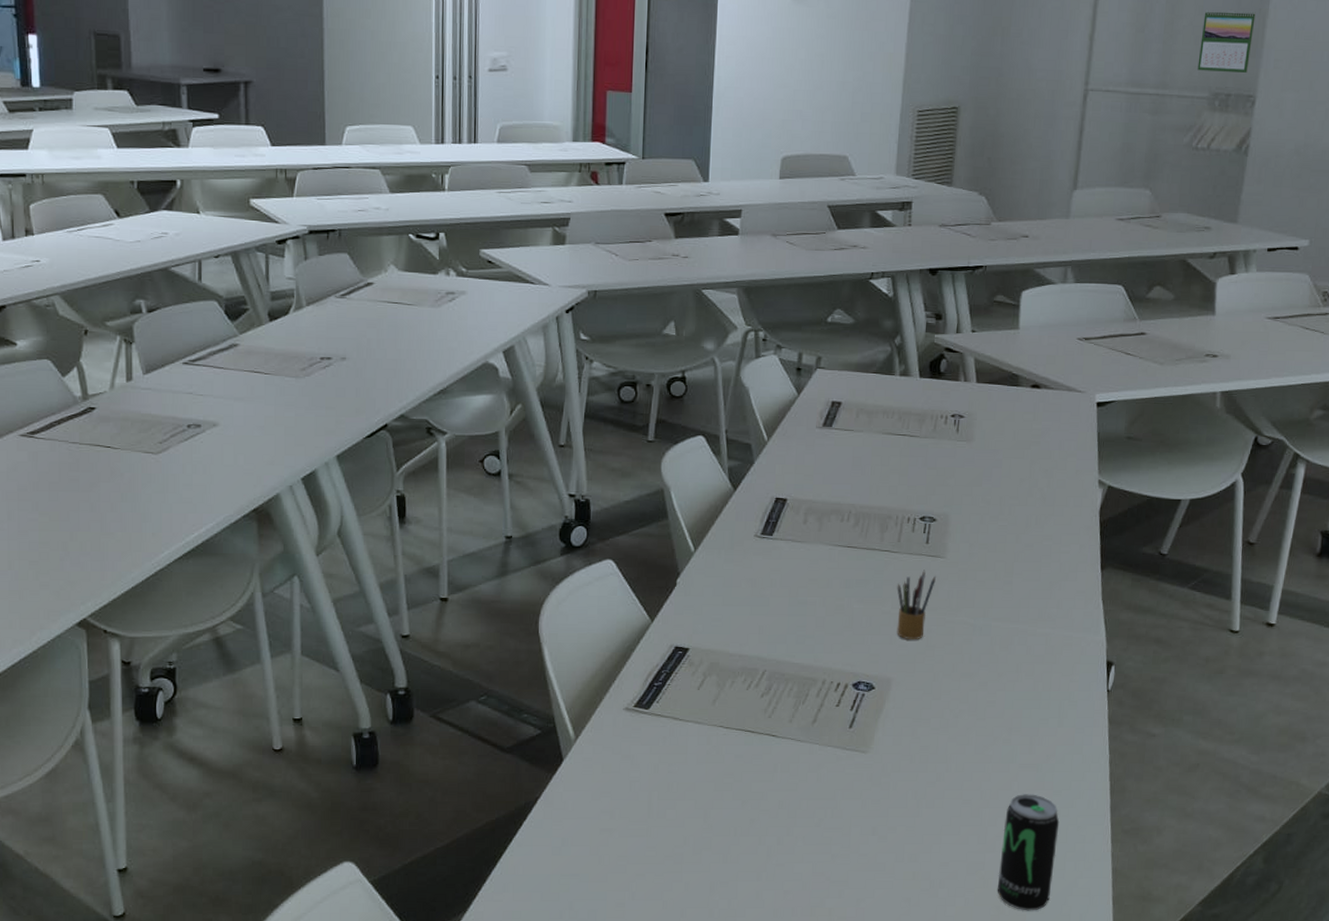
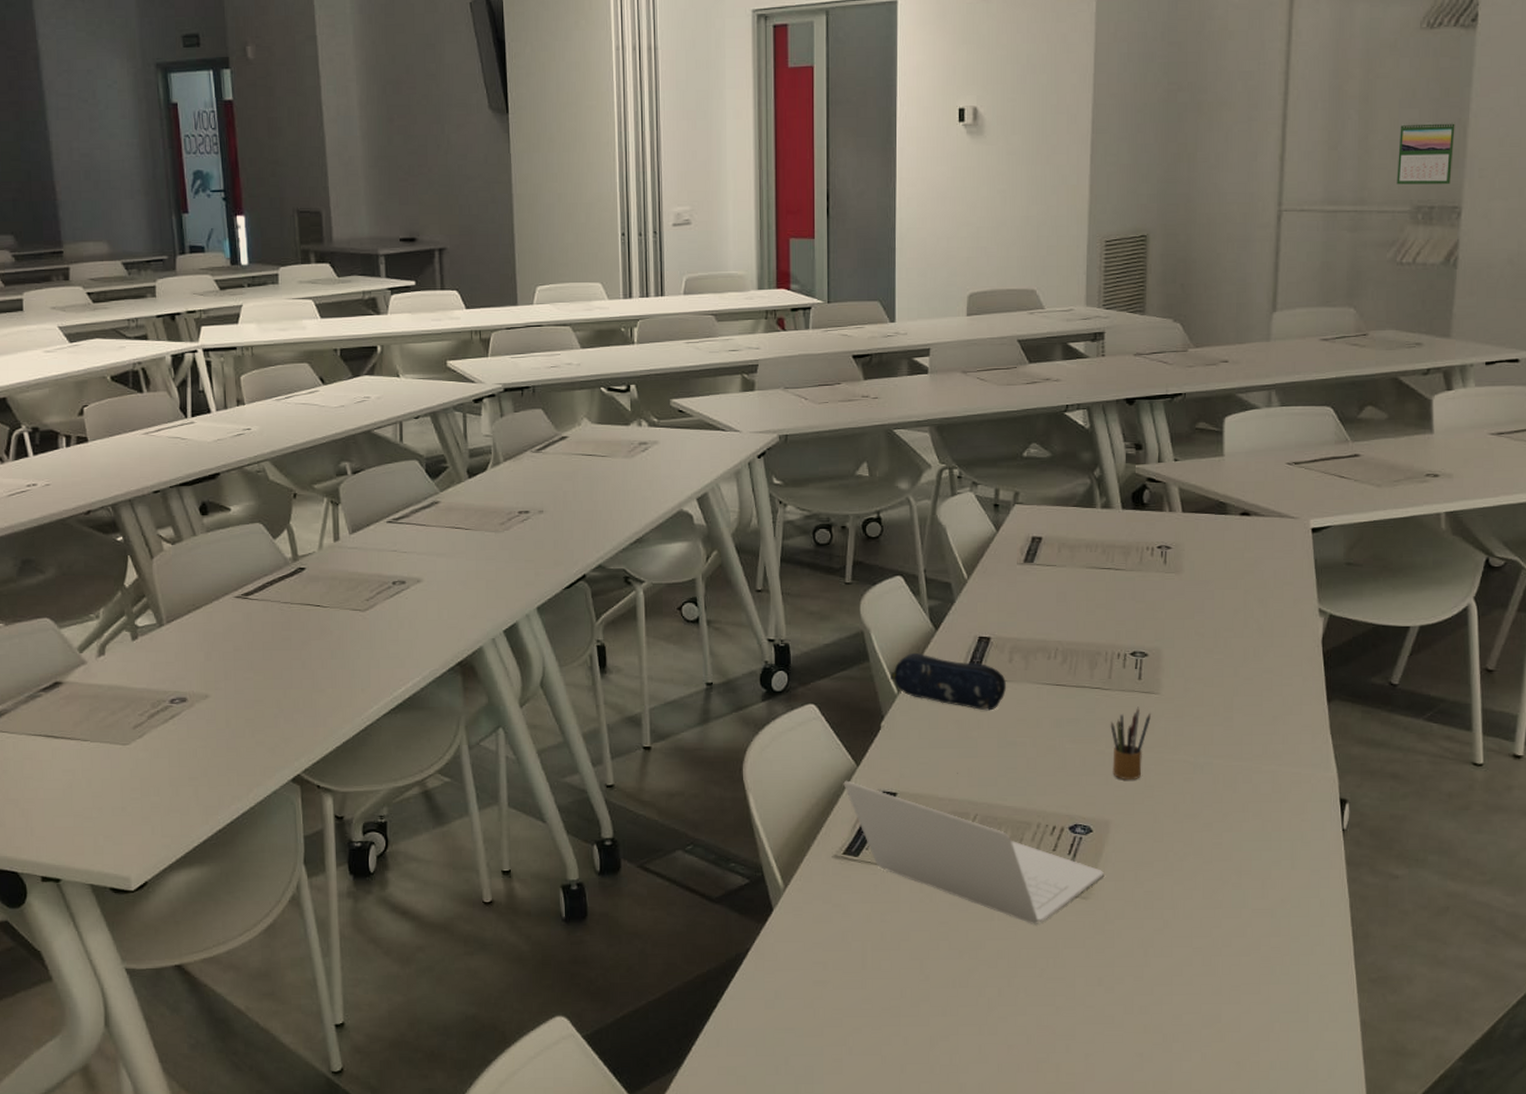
laptop: none [637,635,883,776] -> present [843,780,1104,924]
pencil case: none [688,512,800,570] -> present [890,653,1007,711]
beverage can: present [997,794,1060,911] -> none [1236,941,1300,1067]

